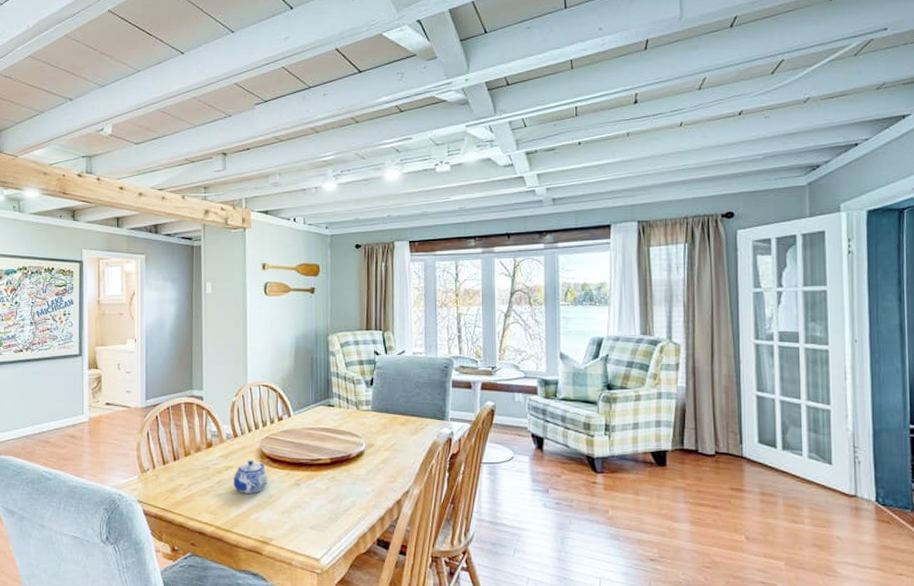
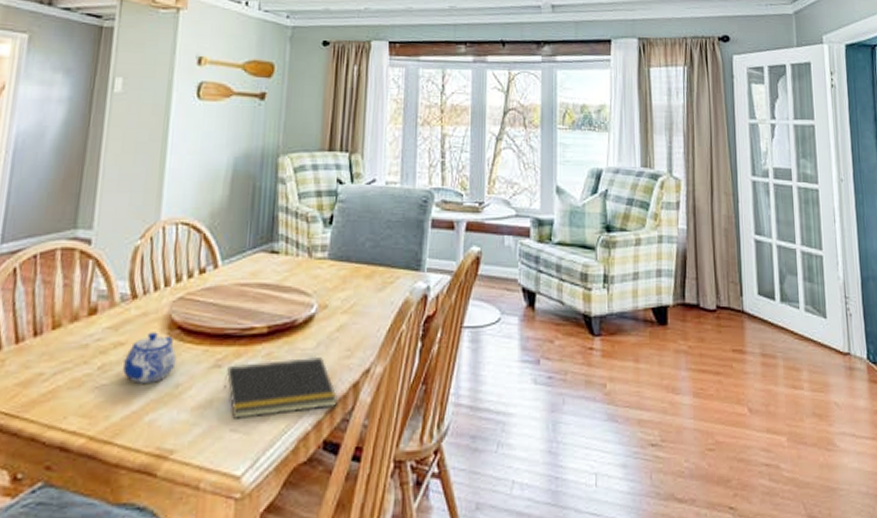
notepad: none [303,480,386,522] -> present [224,356,337,421]

